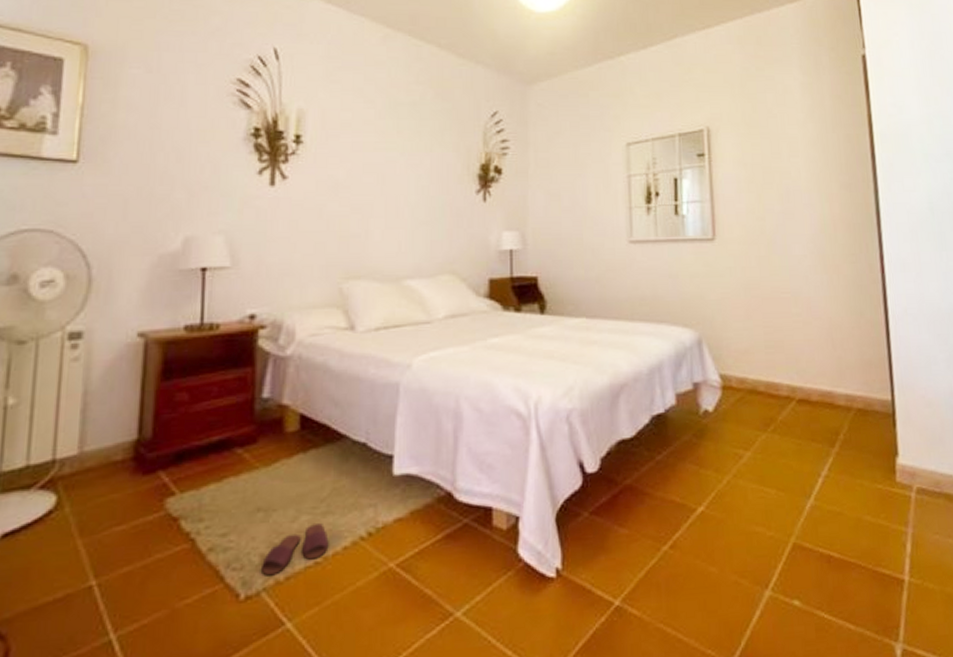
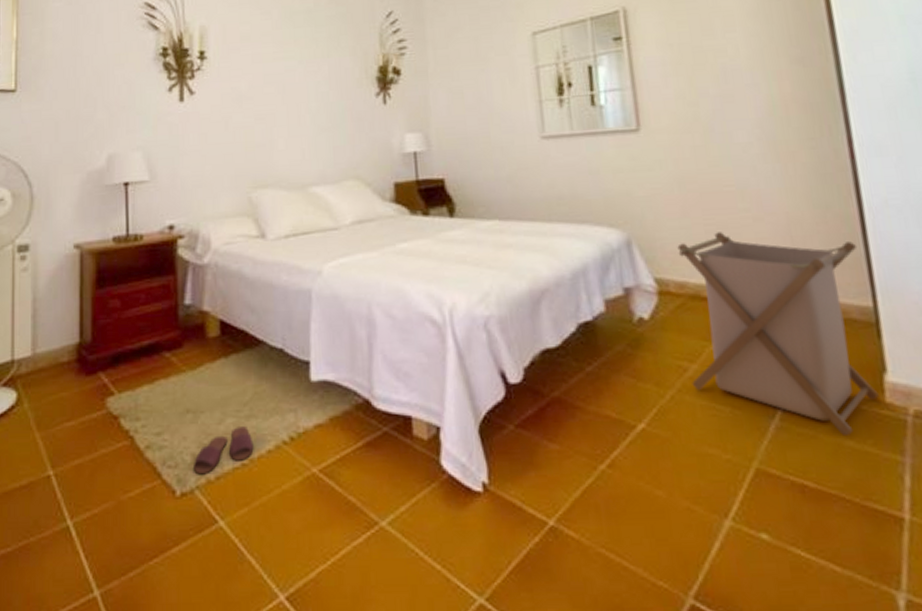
laundry basket: none [740,333,892,511] -> present [677,232,879,435]

